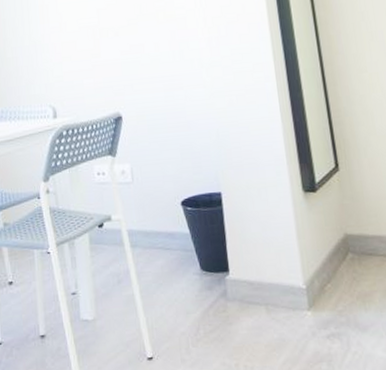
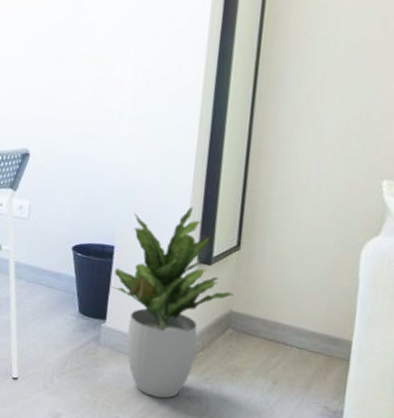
potted plant: none [226,137,344,345] -> present [112,206,233,399]

